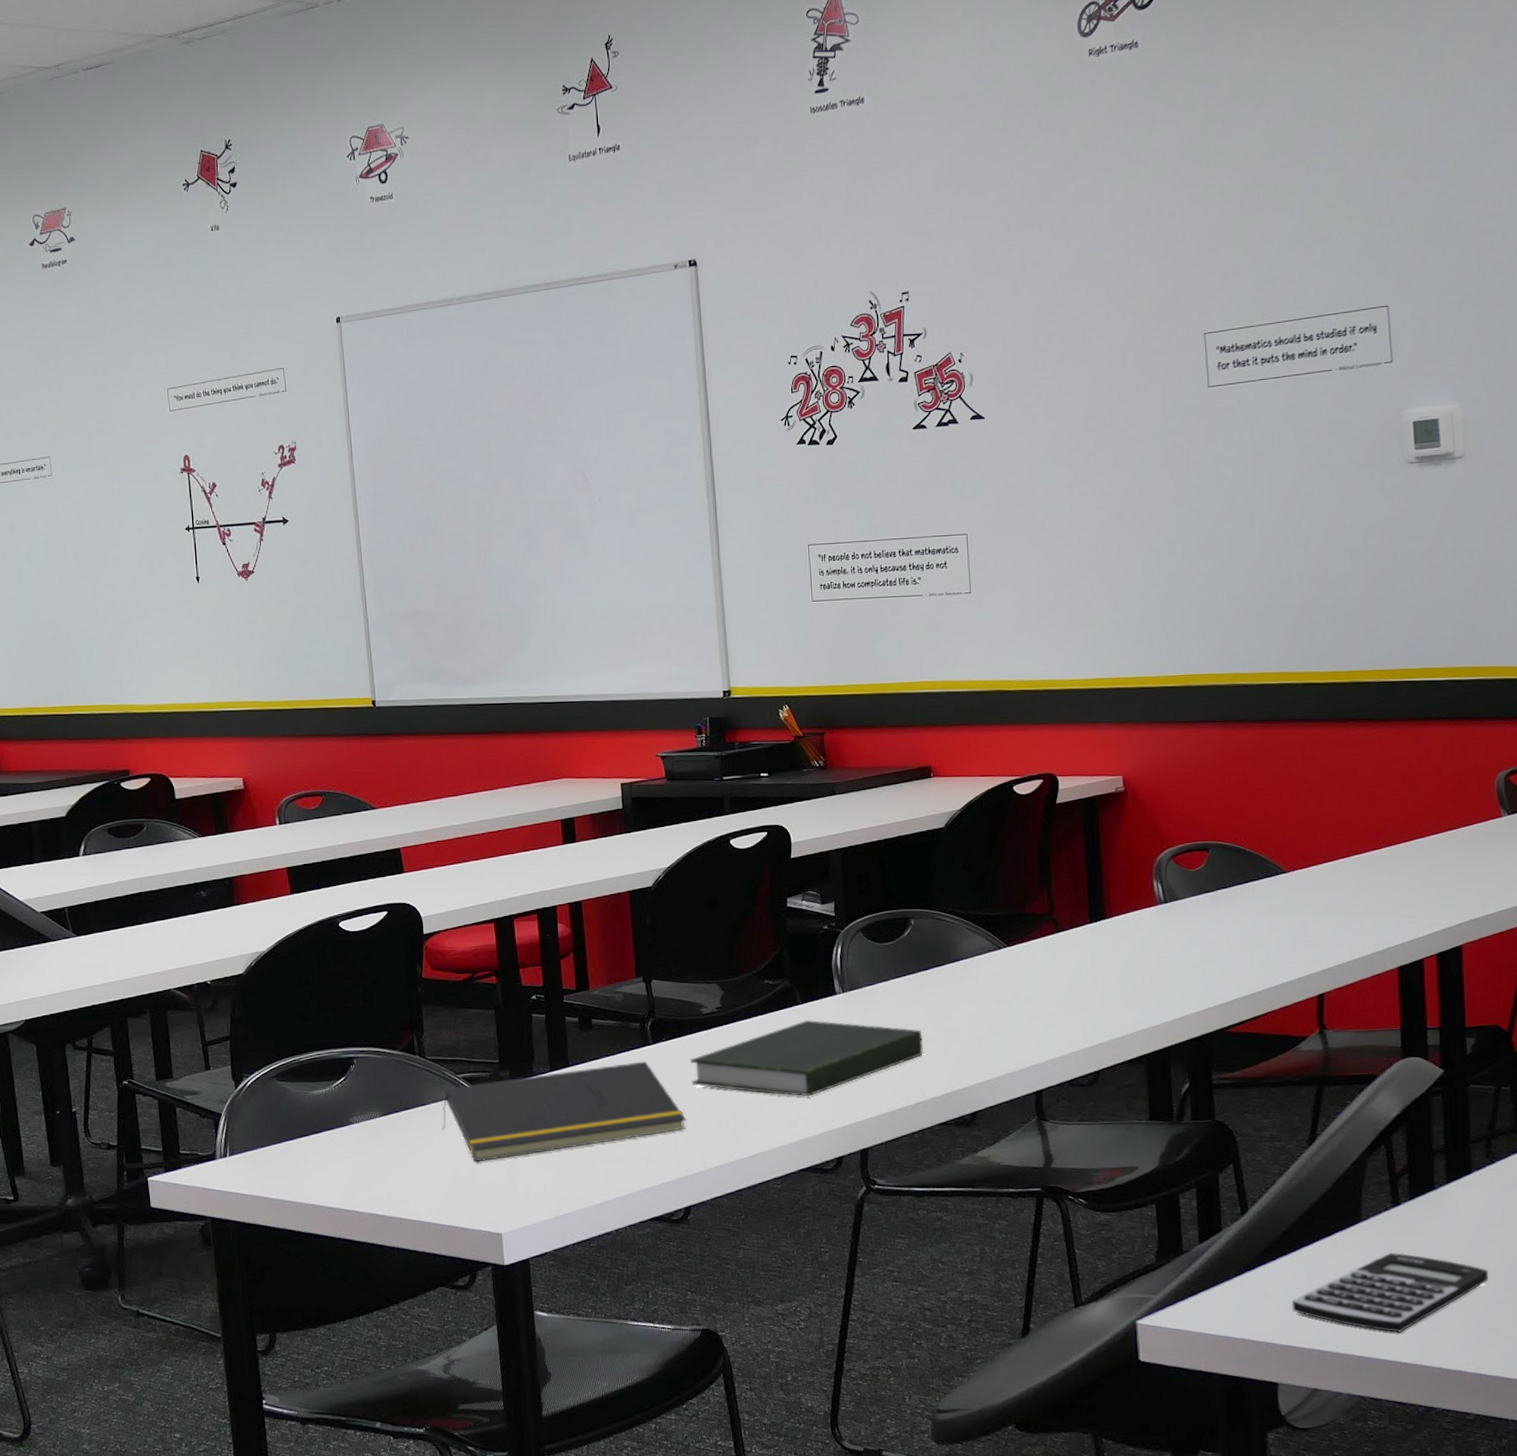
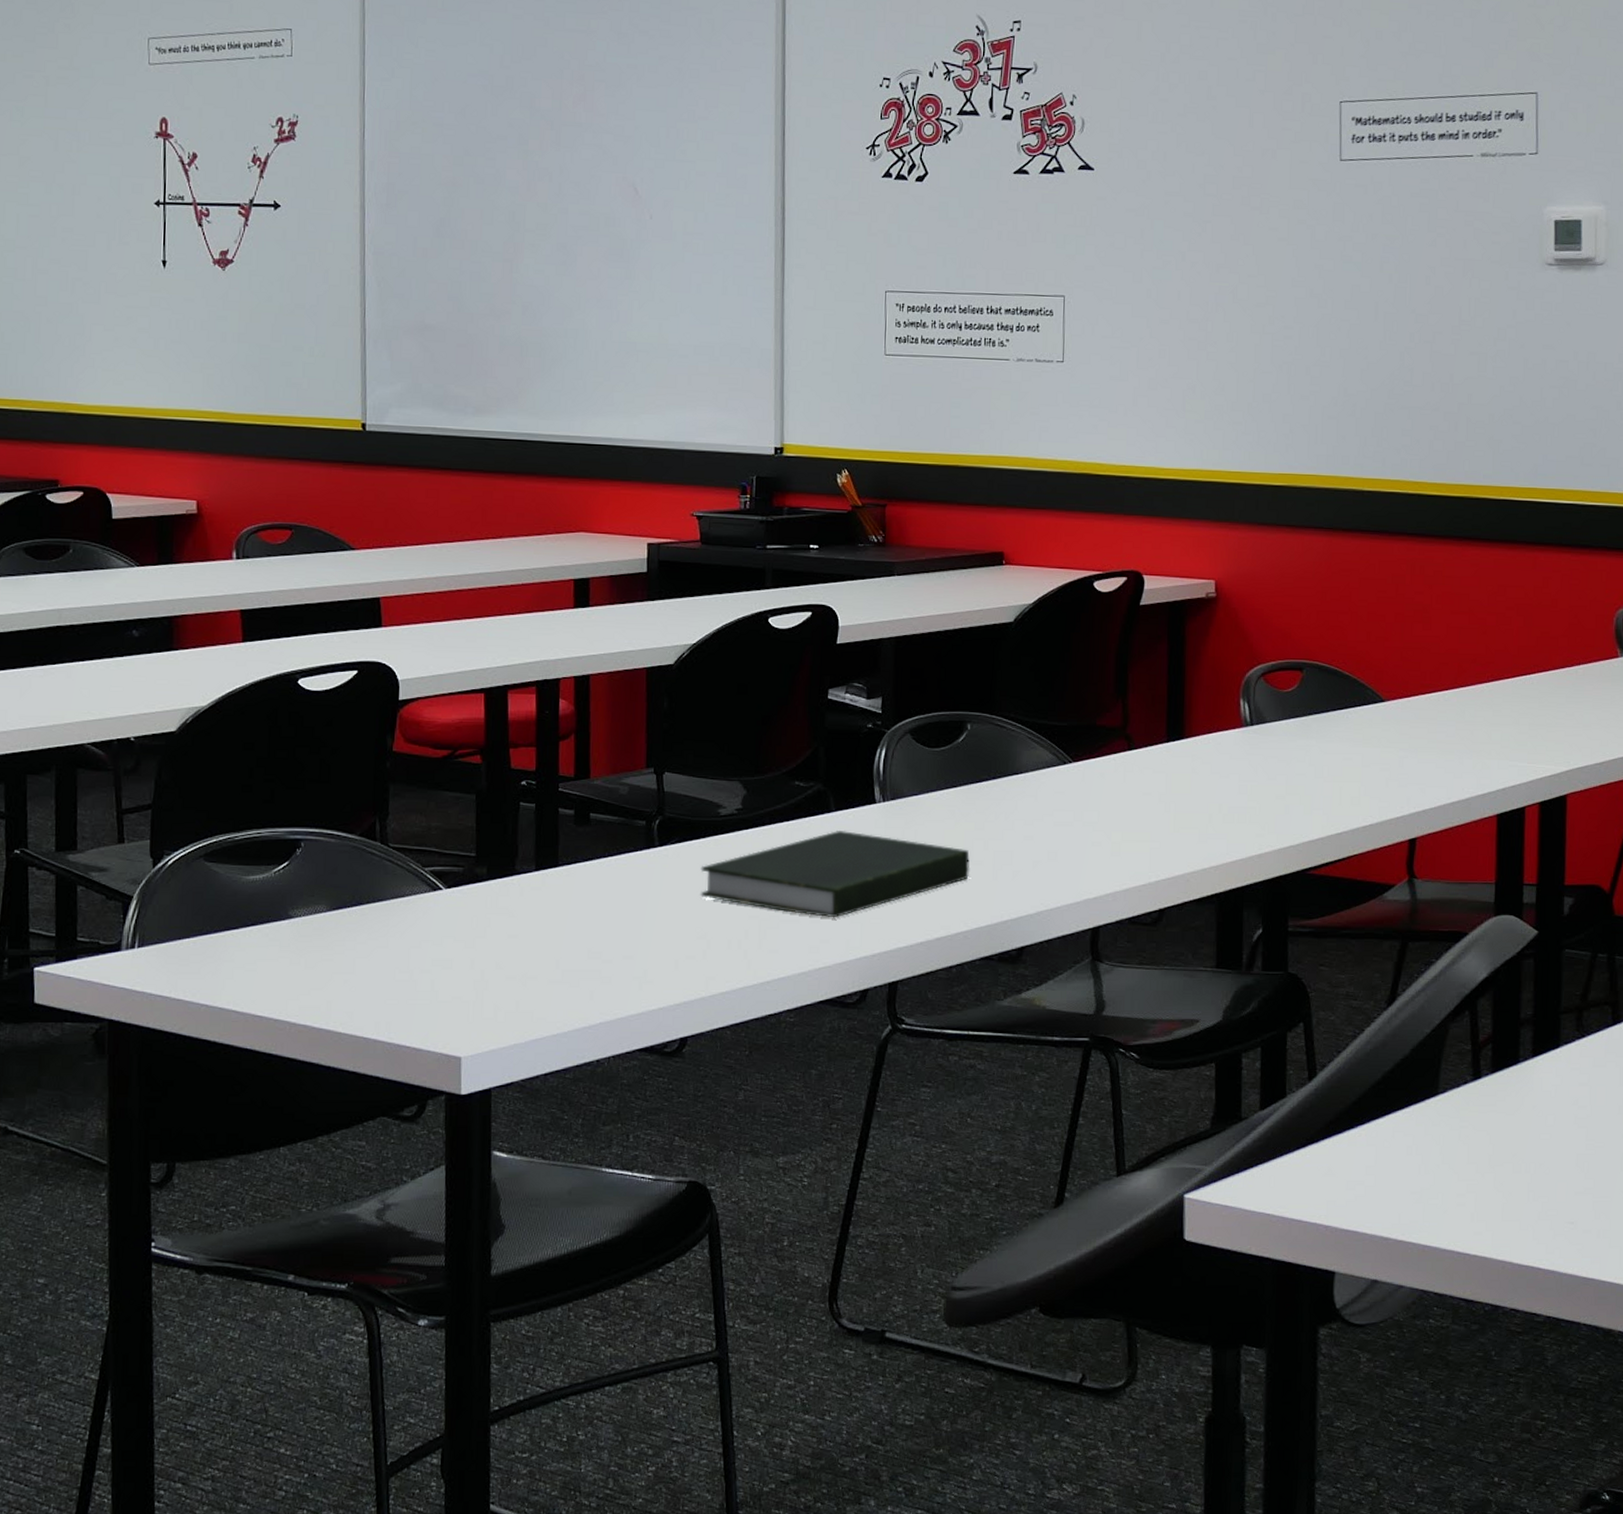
notepad: present [442,1061,687,1161] -> none [400,866,691,971]
calculator: present [1291,1252,1489,1333] -> none [1355,1131,1571,1221]

